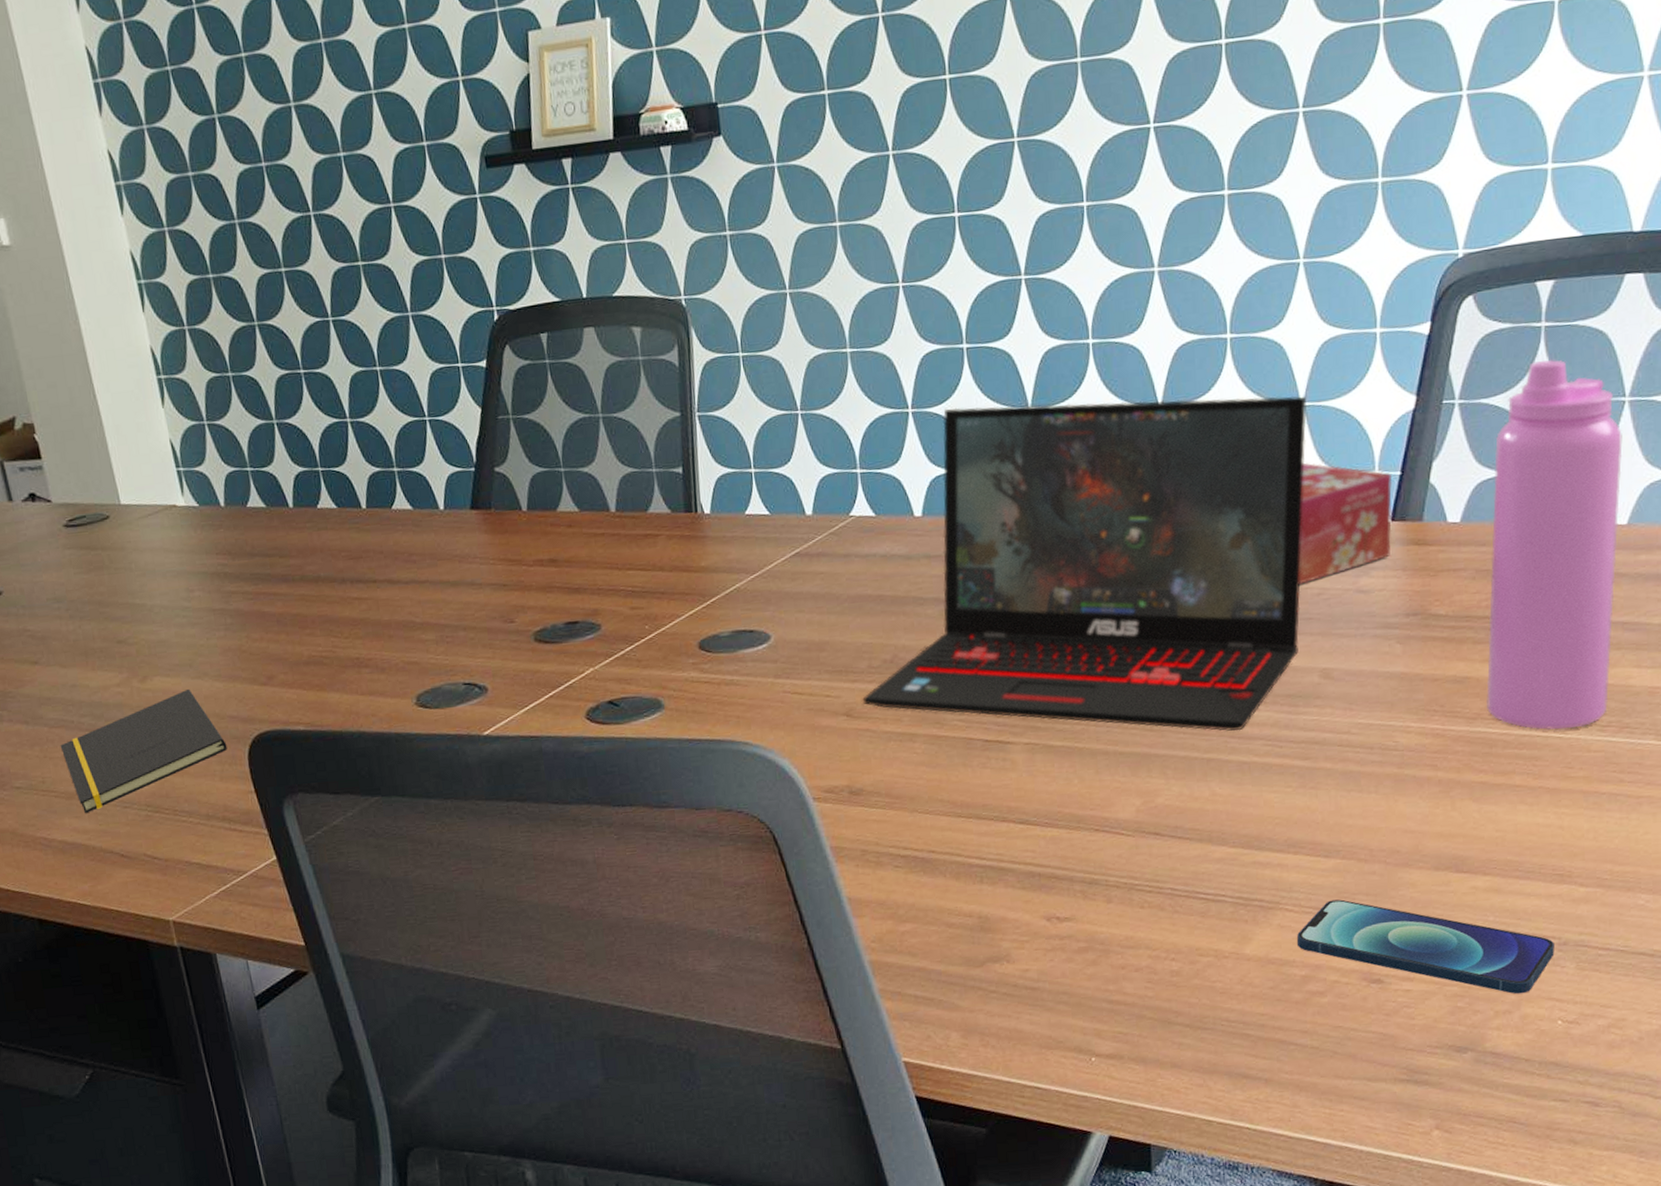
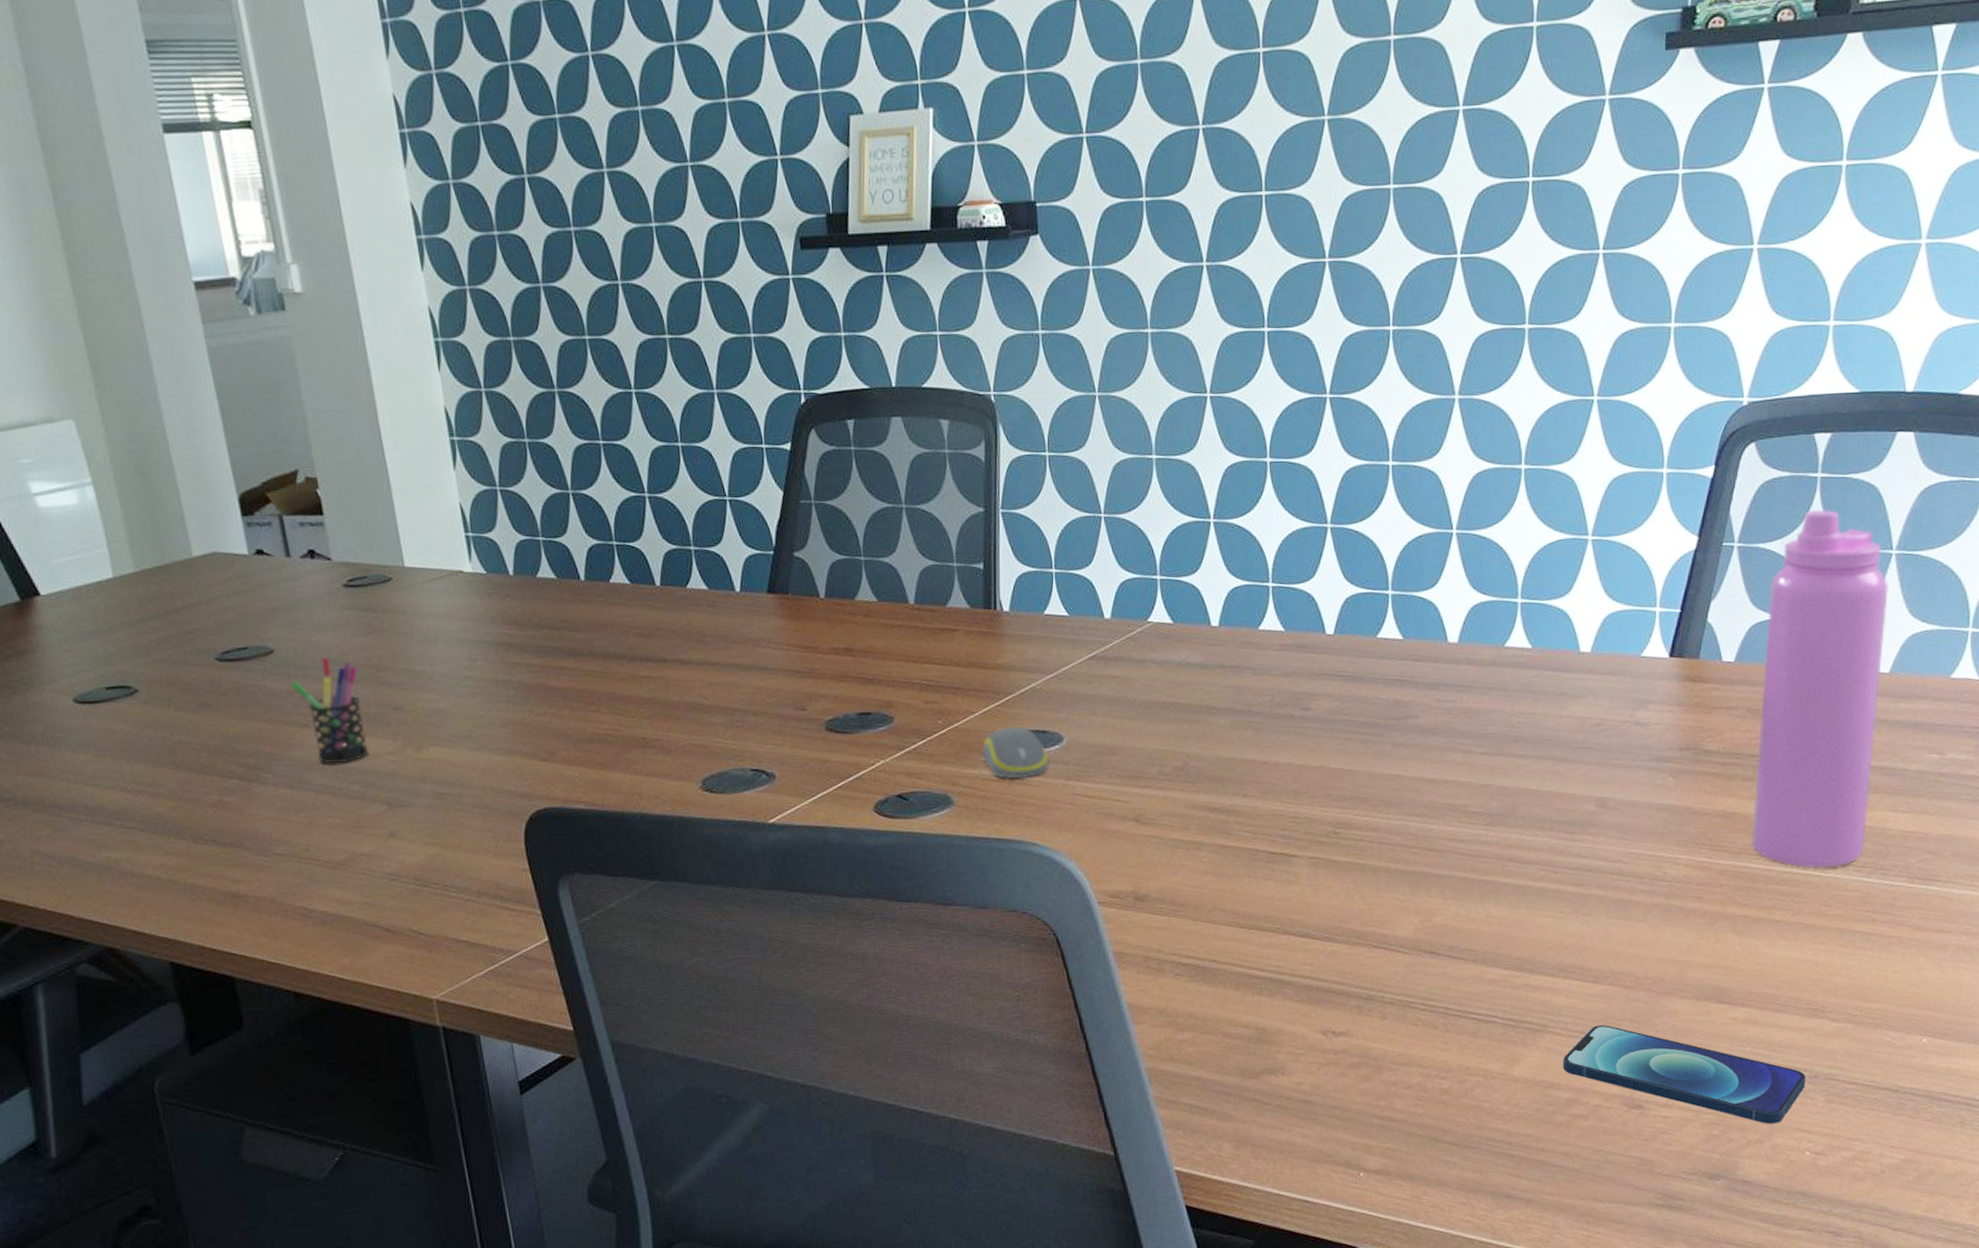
pen holder: none [20,595,97,699] -> present [291,657,369,764]
notepad: present [60,688,228,814] -> none [326,760,503,885]
computer mouse: none [690,628,758,681] -> present [982,727,1049,780]
laptop: present [862,395,1308,731] -> none [1151,520,1595,855]
tissue box: present [1298,462,1393,585] -> none [1580,595,1673,714]

